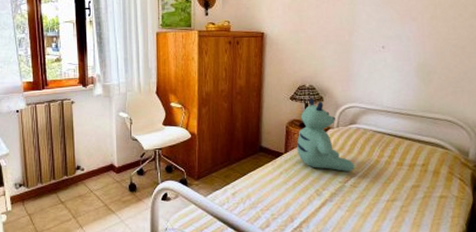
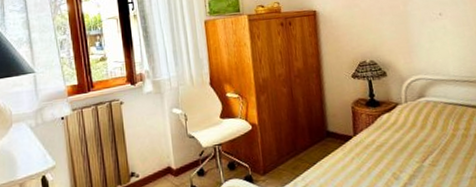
bear: present [296,98,354,172] -> none [365,74,430,150]

